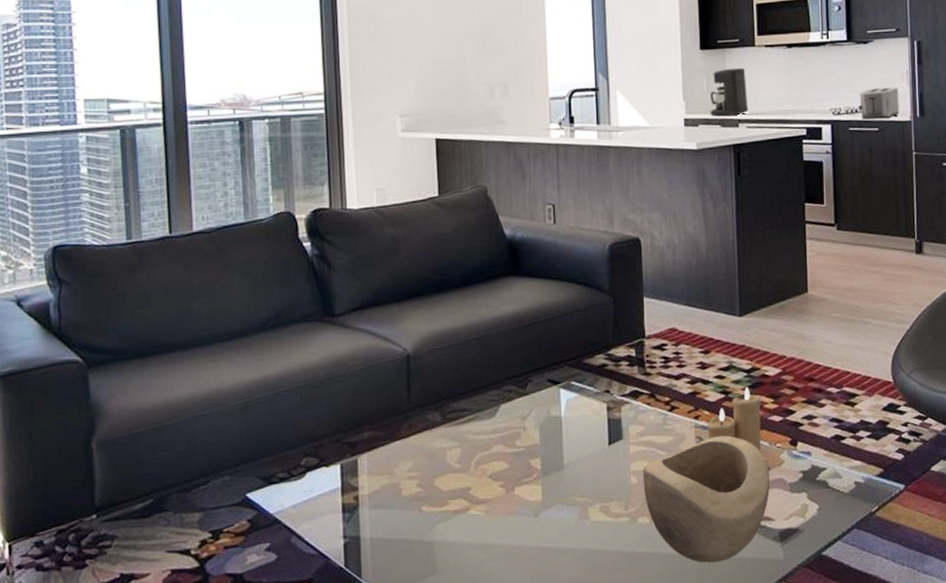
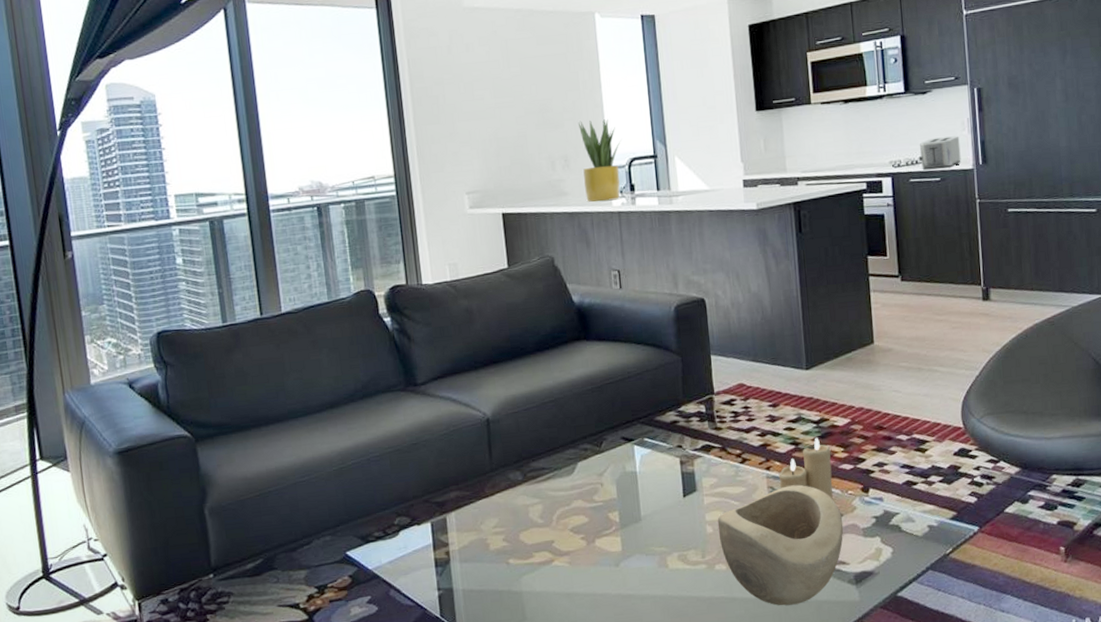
planter: none [520,48,564,133] -> present [578,119,622,202]
coffee maker: present [710,67,749,116] -> none [768,126,807,176]

